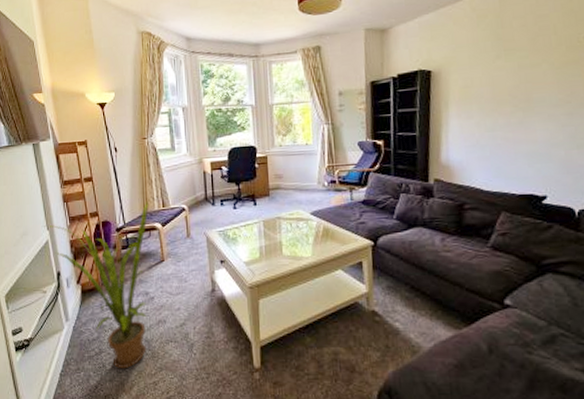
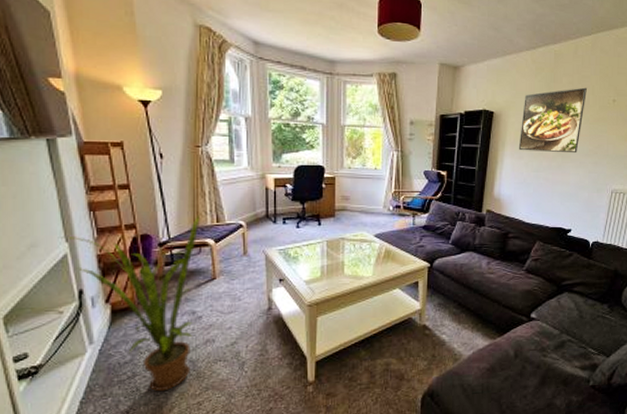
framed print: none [465,28,547,110] -> present [518,87,587,154]

